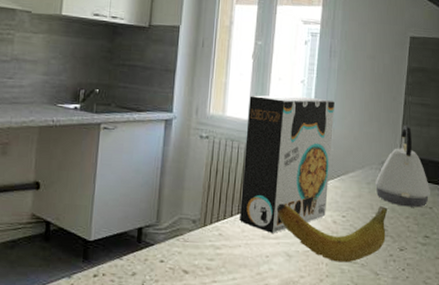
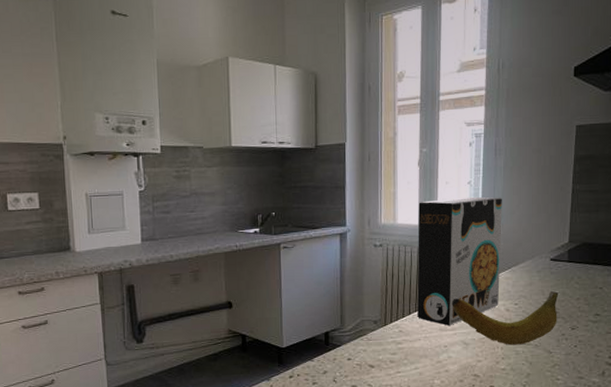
kettle: present [374,125,430,208] -> none [545,212,600,290]

